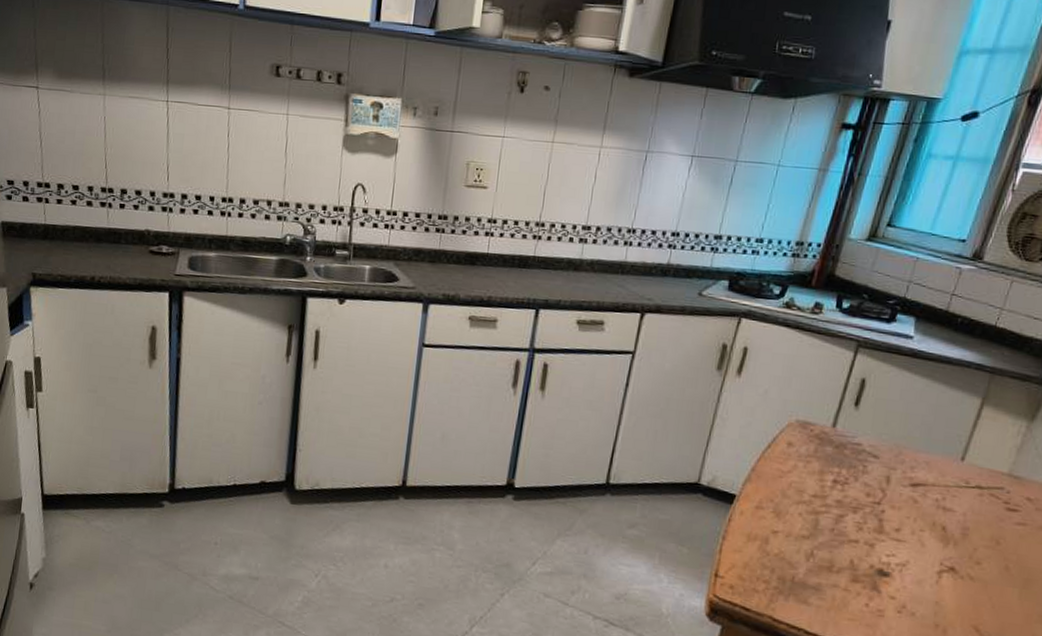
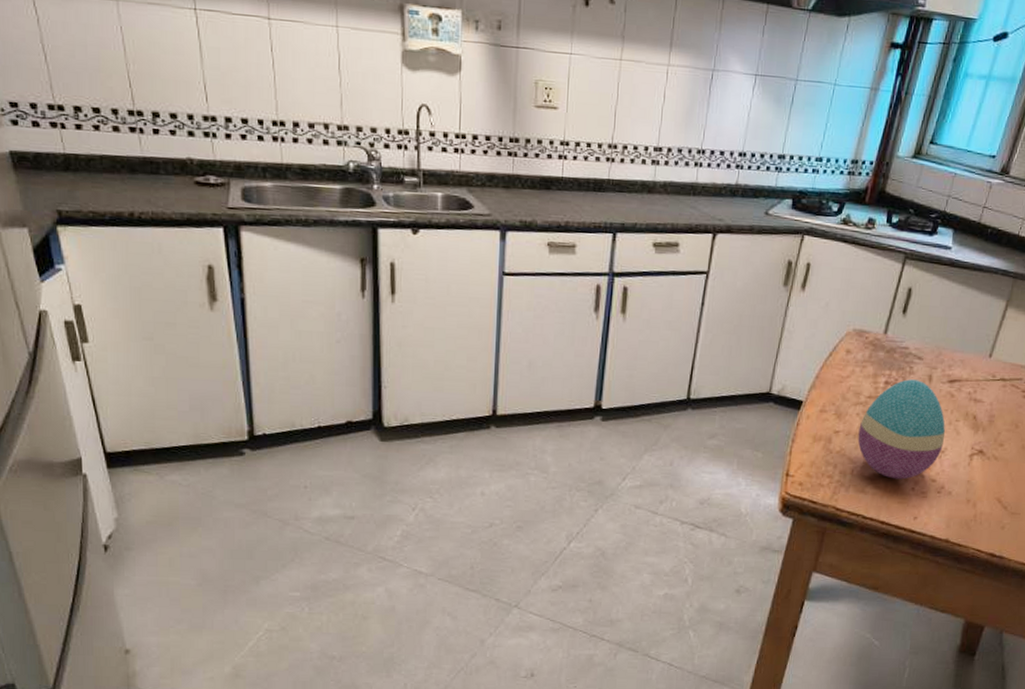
decorative egg: none [800,479,907,593] -> present [857,379,945,480]

